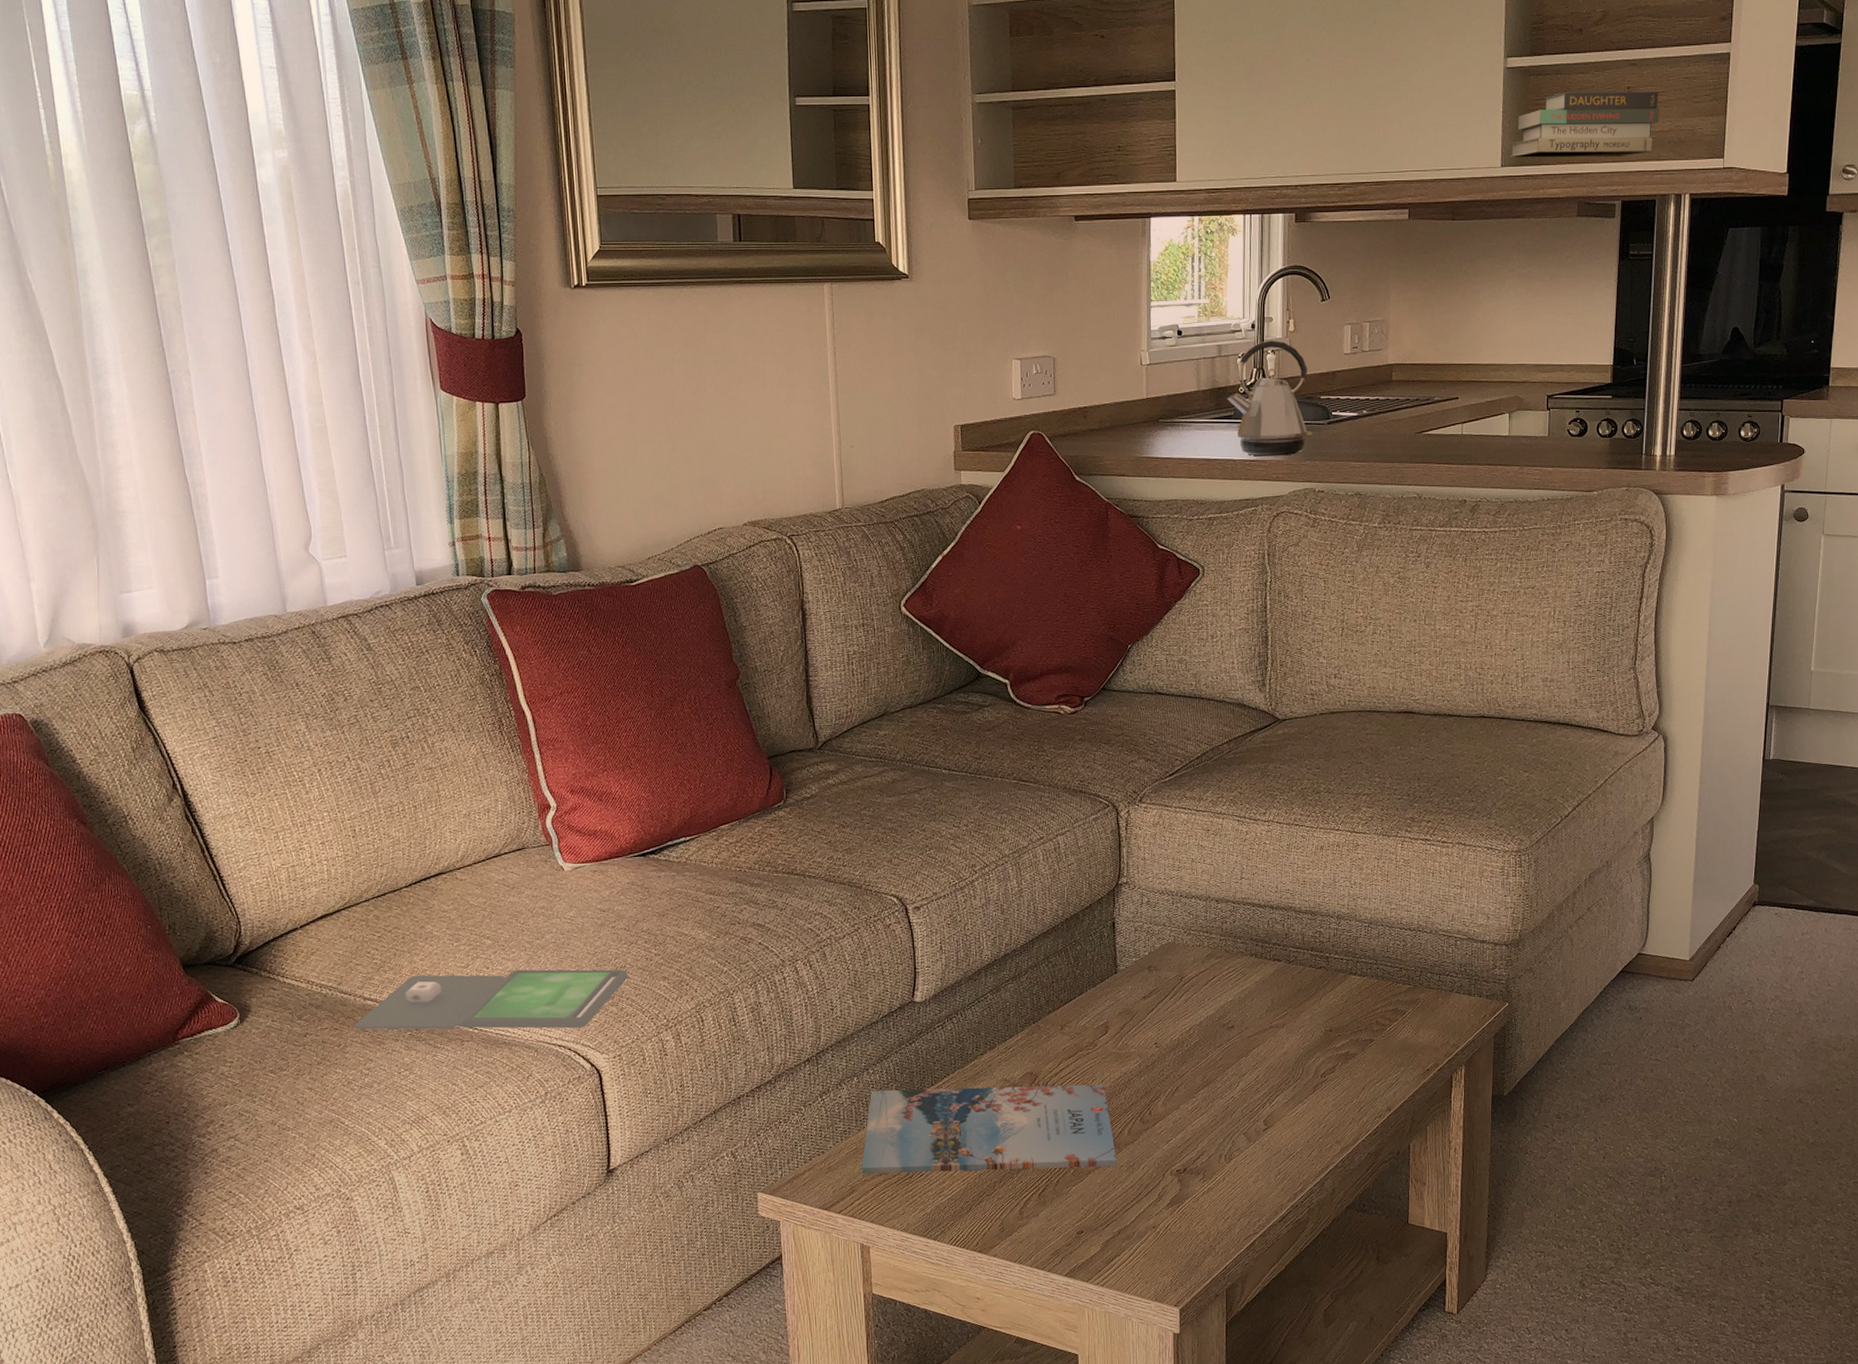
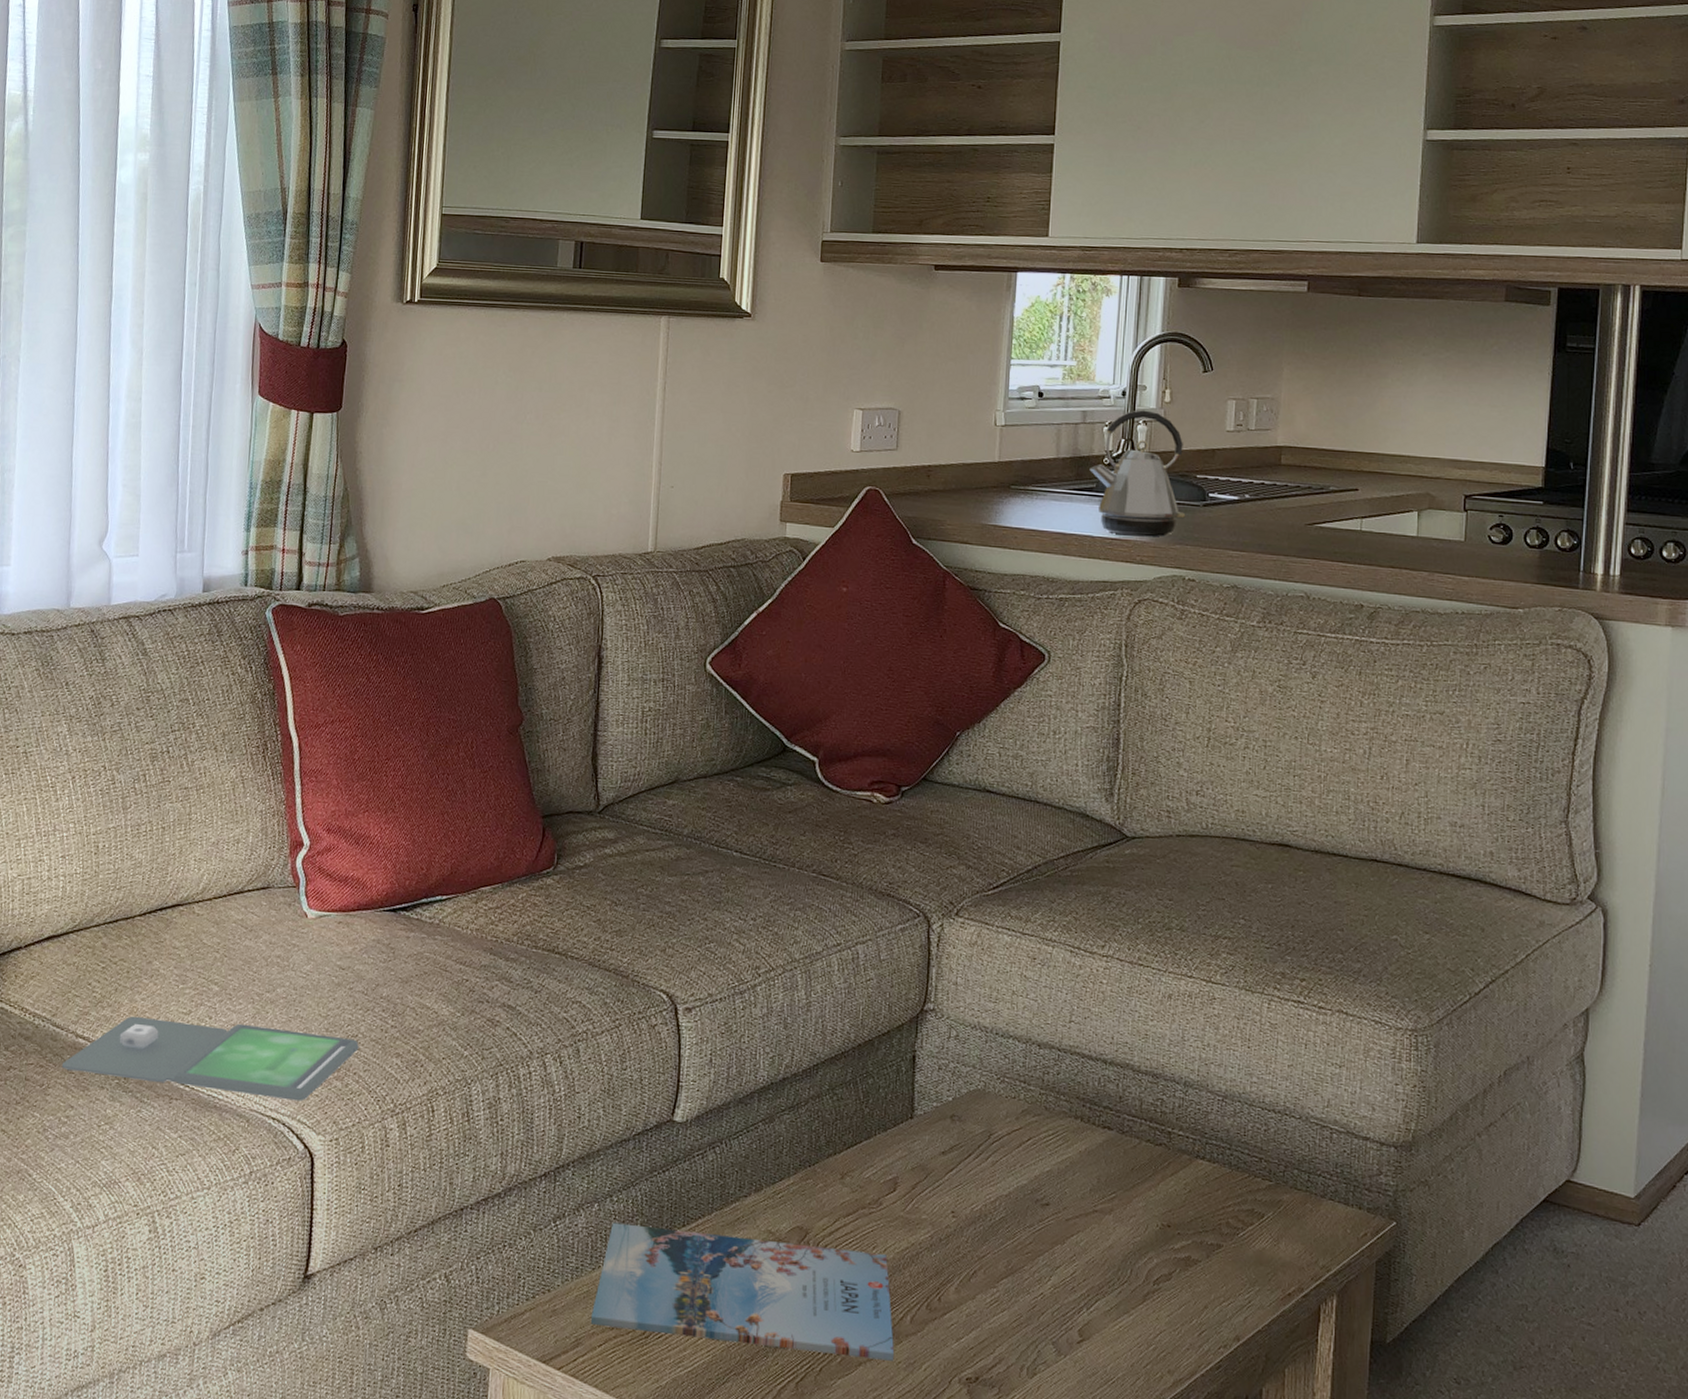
books: present [1510,91,1659,158] -> none [1427,169,1604,241]

